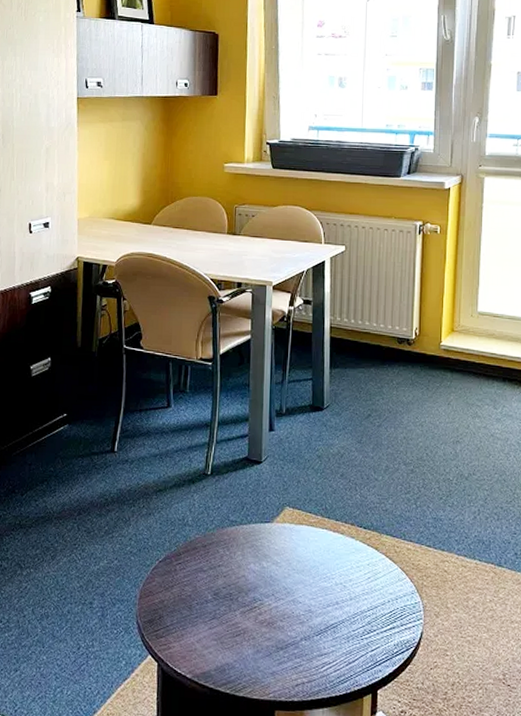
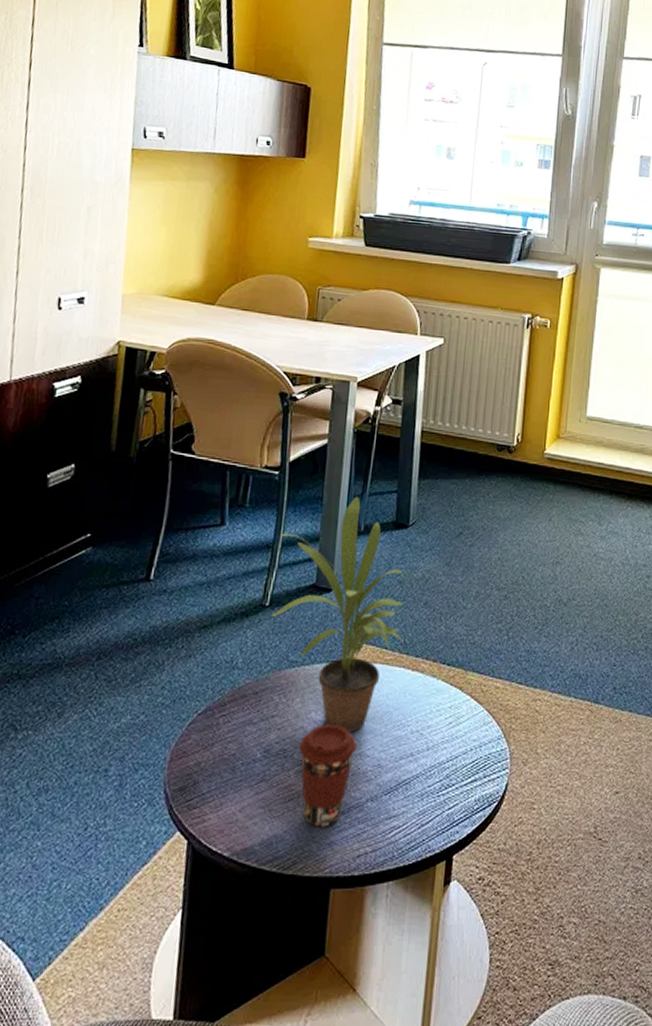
potted plant: none [212,383,324,582] -> present [271,496,404,732]
coffee cup: none [242,574,291,659] -> present [299,724,358,827]

